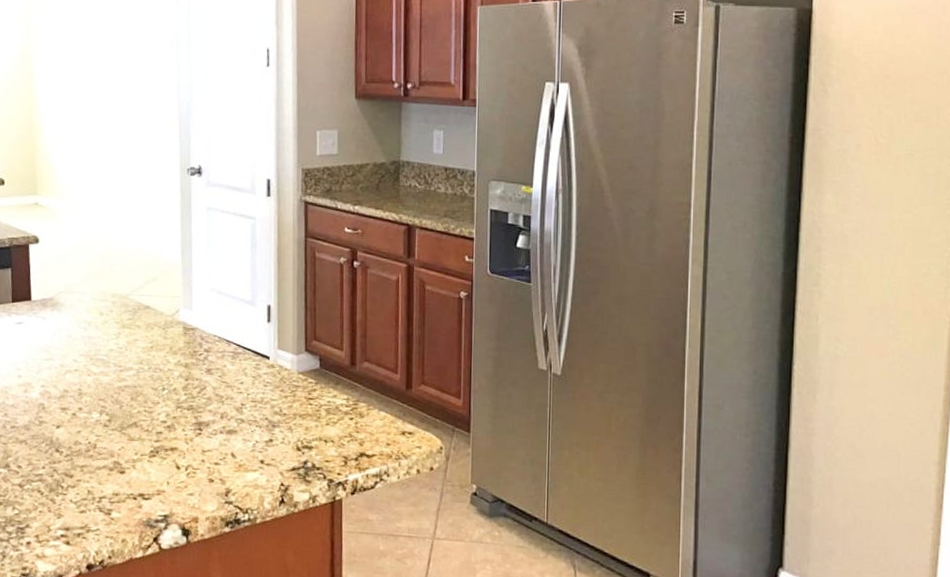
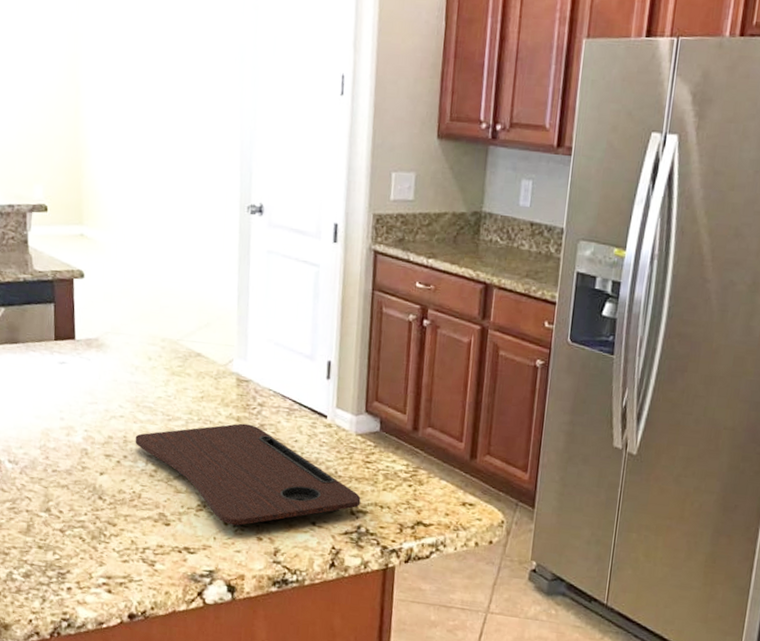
cutting board: none [89,369,306,470] -> present [135,423,361,527]

